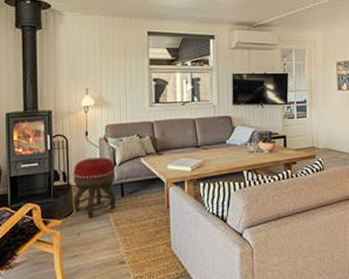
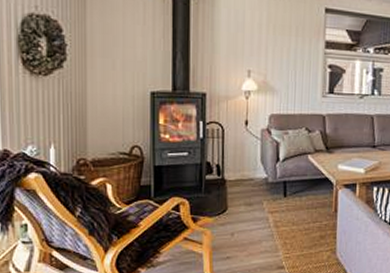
footstool: present [73,157,116,218] -> none [228,151,278,218]

